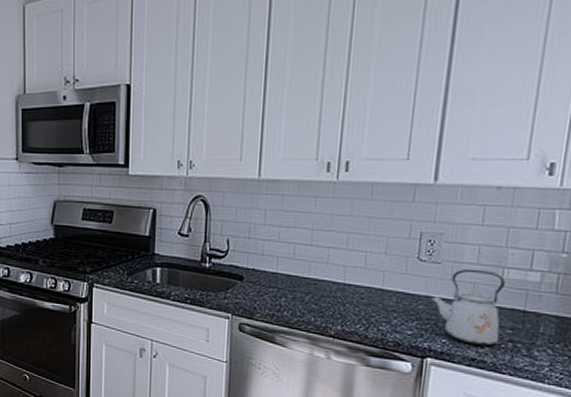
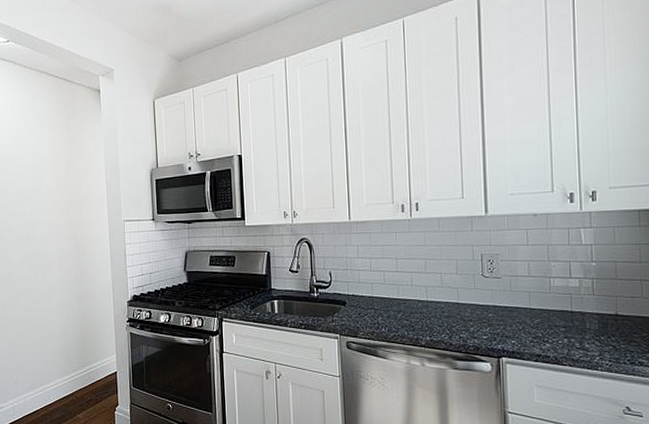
kettle: present [430,268,506,346] -> none [497,280,555,343]

